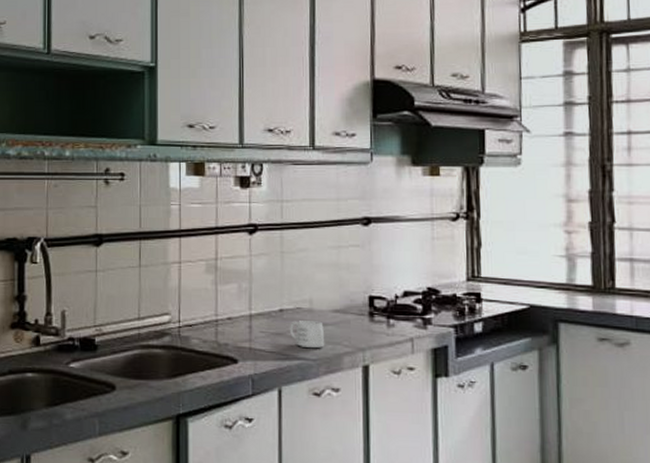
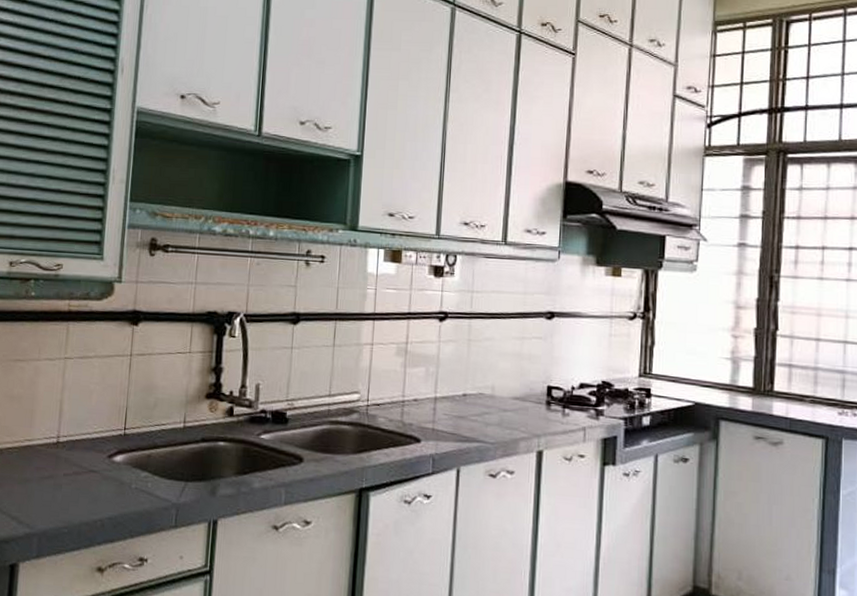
mug: present [289,320,325,349] -> none [470,405,504,433]

